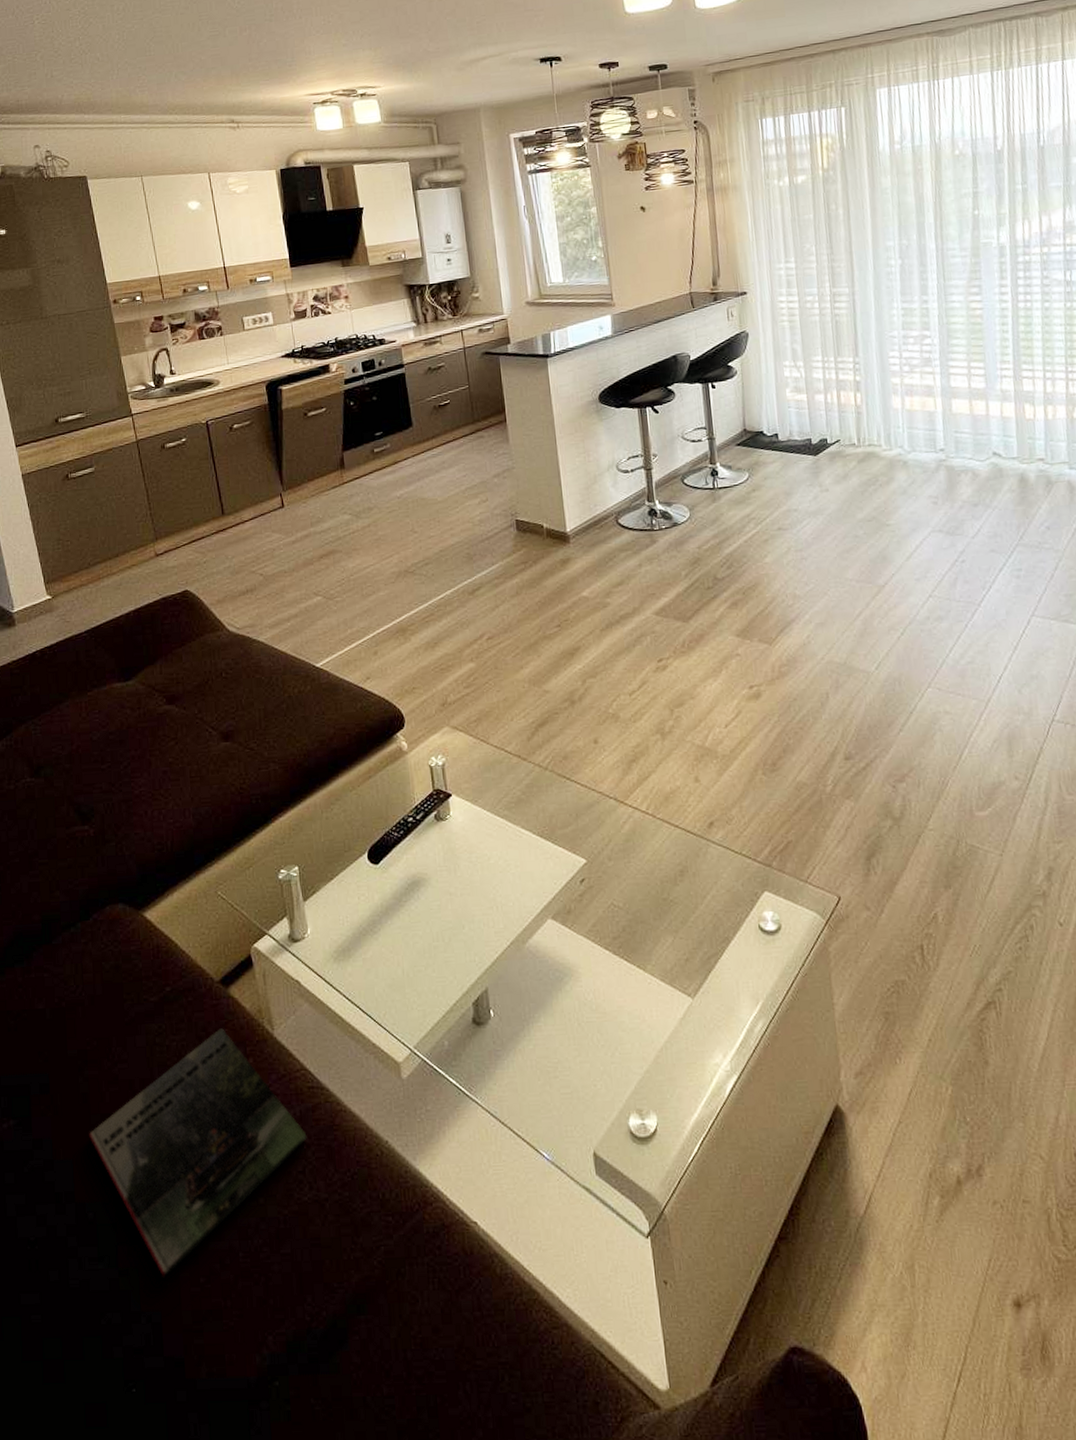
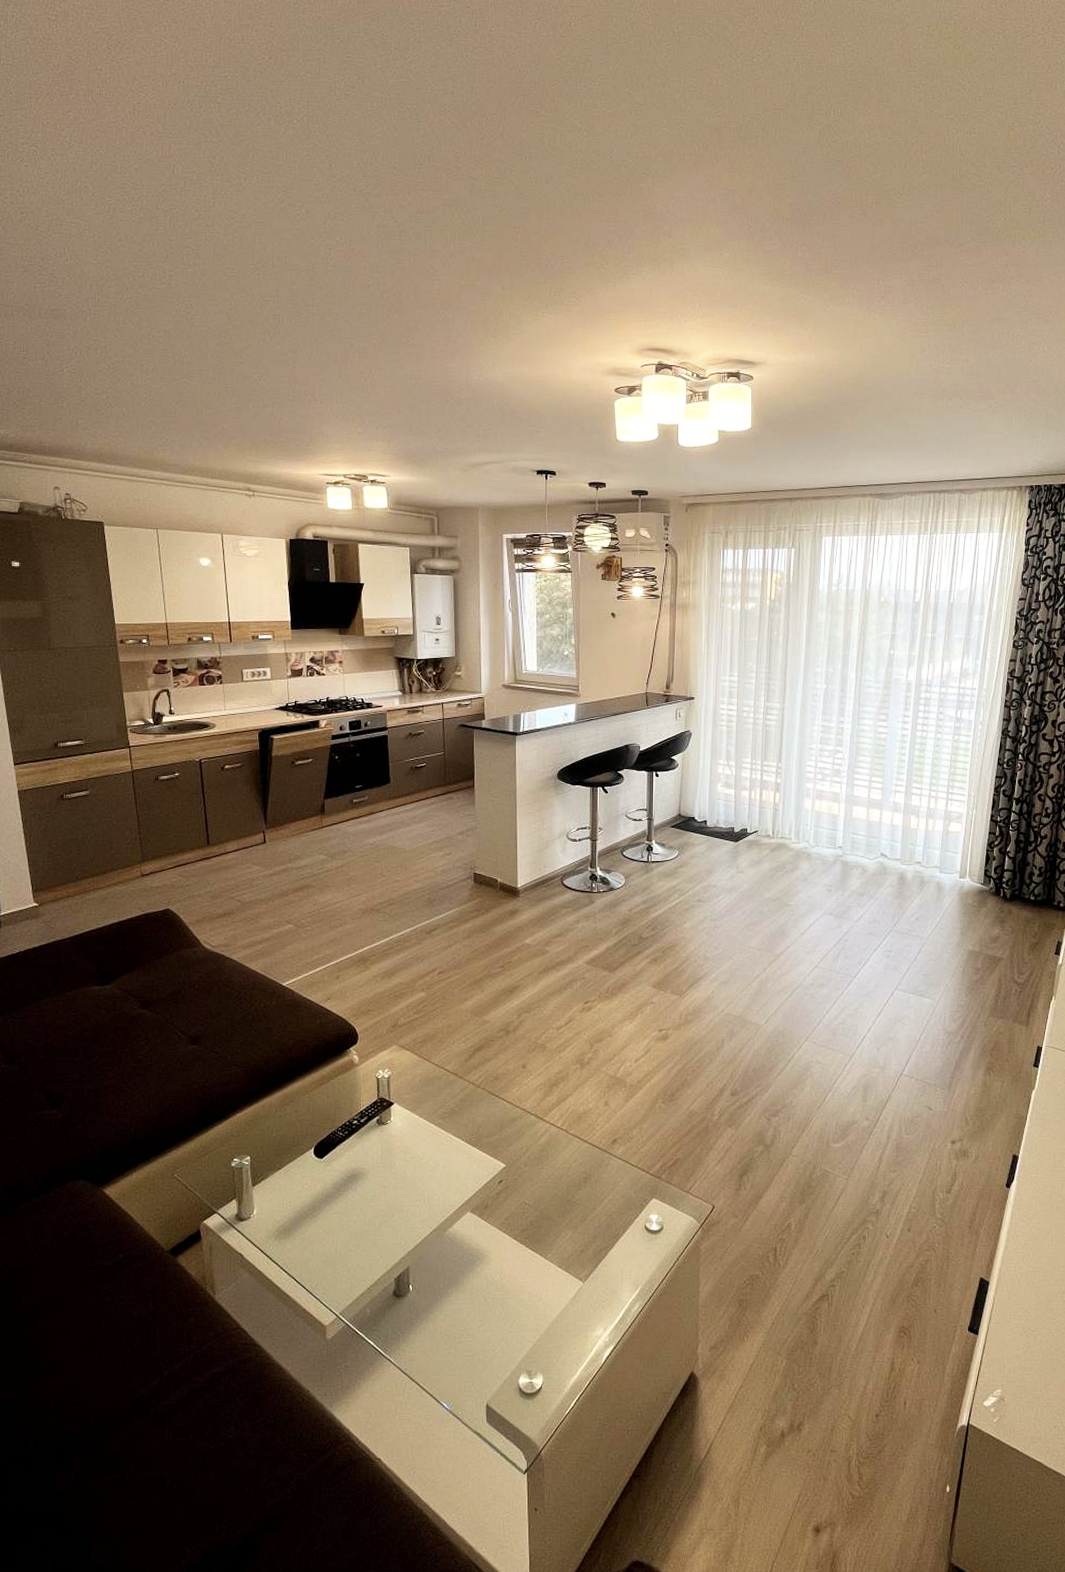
magazine: present [89,1028,307,1279] -> none [36,1291,237,1501]

